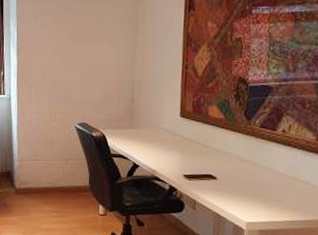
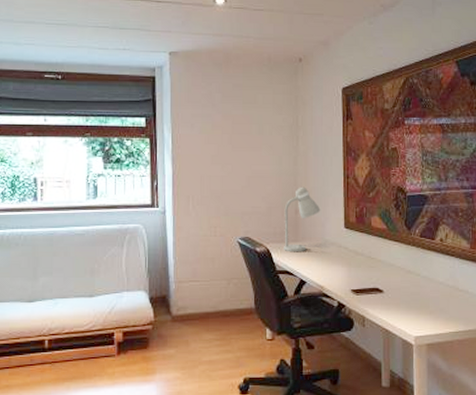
desk lamp: none [117,77,157,138] -> present [283,186,321,252]

